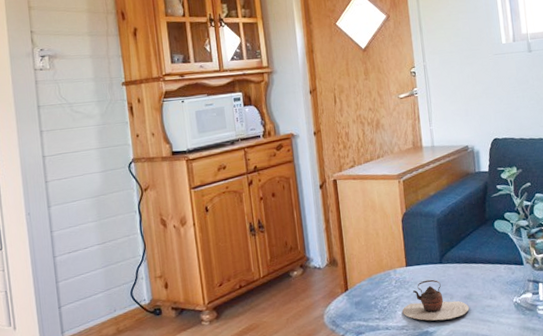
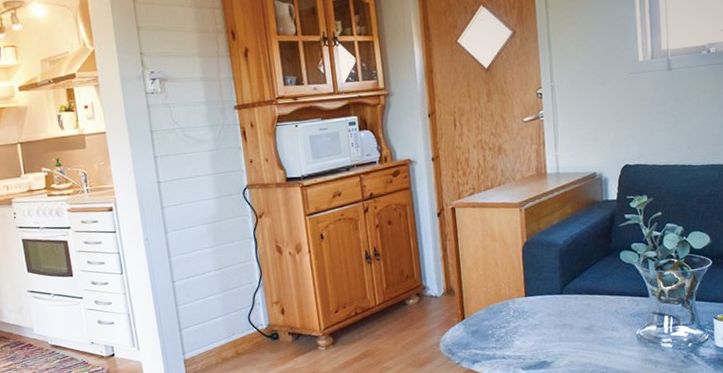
teapot: present [402,279,470,321] -> none [520,310,590,351]

